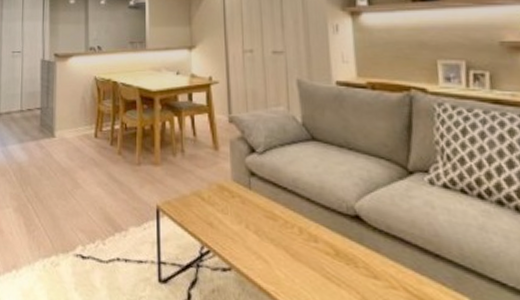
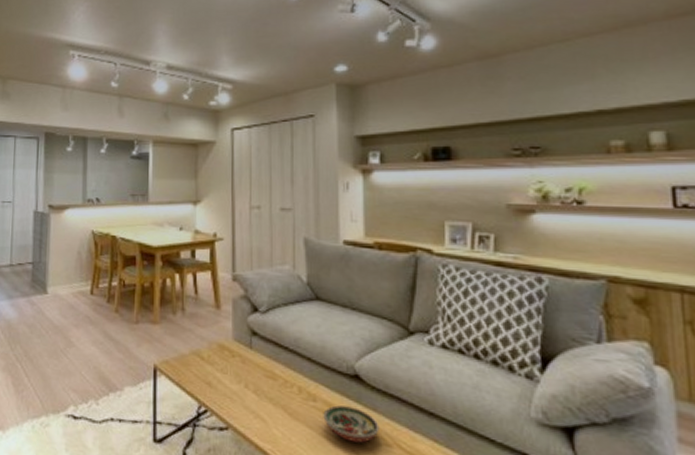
decorative bowl: none [325,246,384,286] -> present [323,405,379,443]

